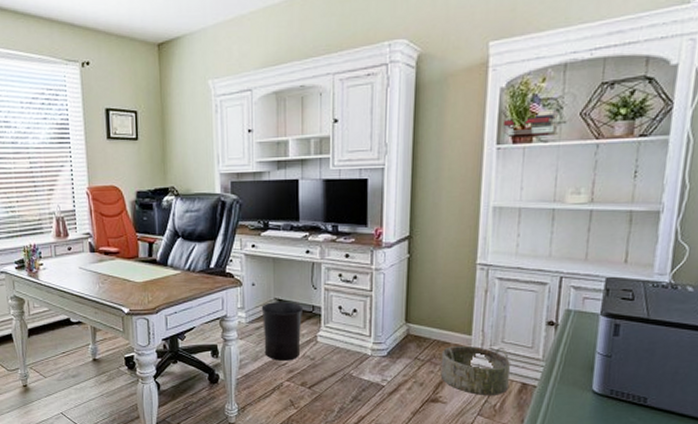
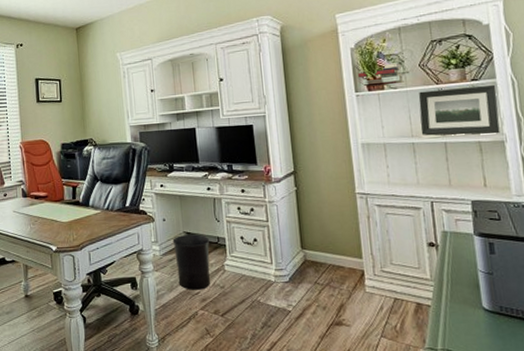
basket: present [440,345,510,395] -> none [338,268,405,317]
picture frame: none [565,142,667,203] -> present [419,84,500,136]

